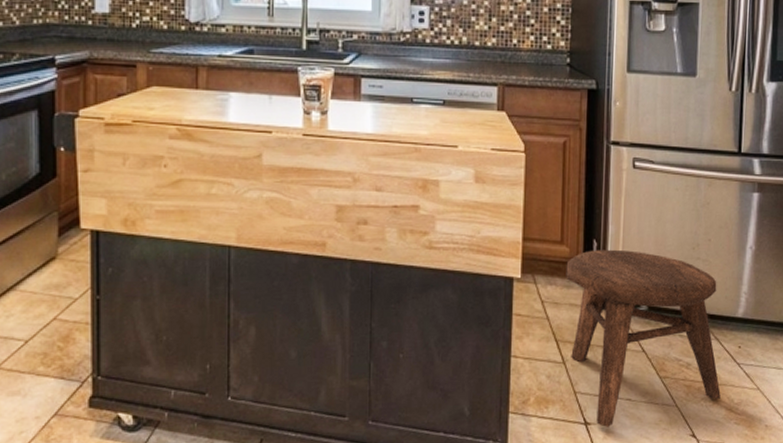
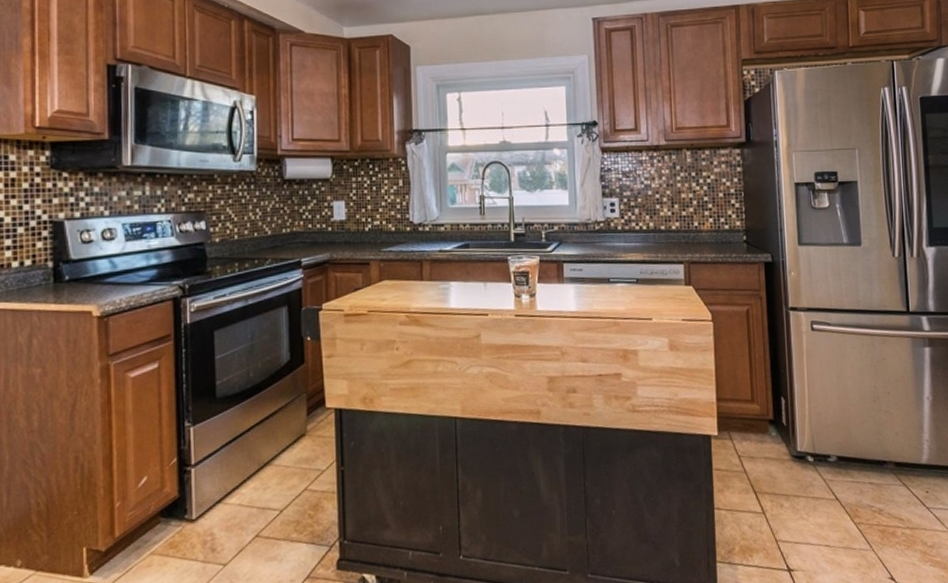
stool: present [566,249,721,427] -> none [758,405,914,573]

